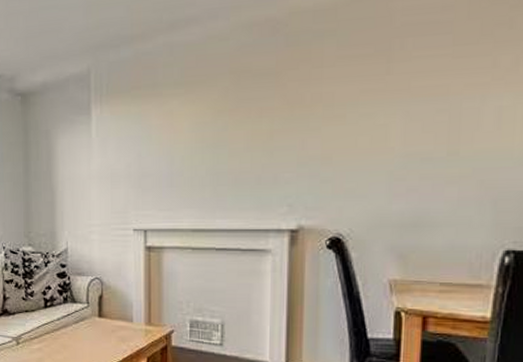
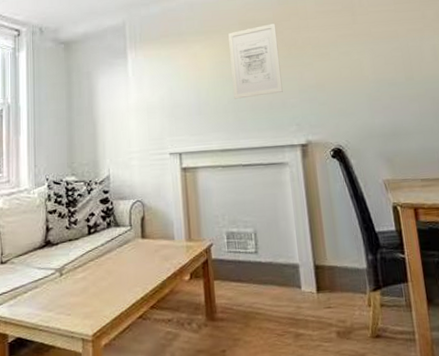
wall art: none [214,73,278,170] -> present [228,23,283,99]

